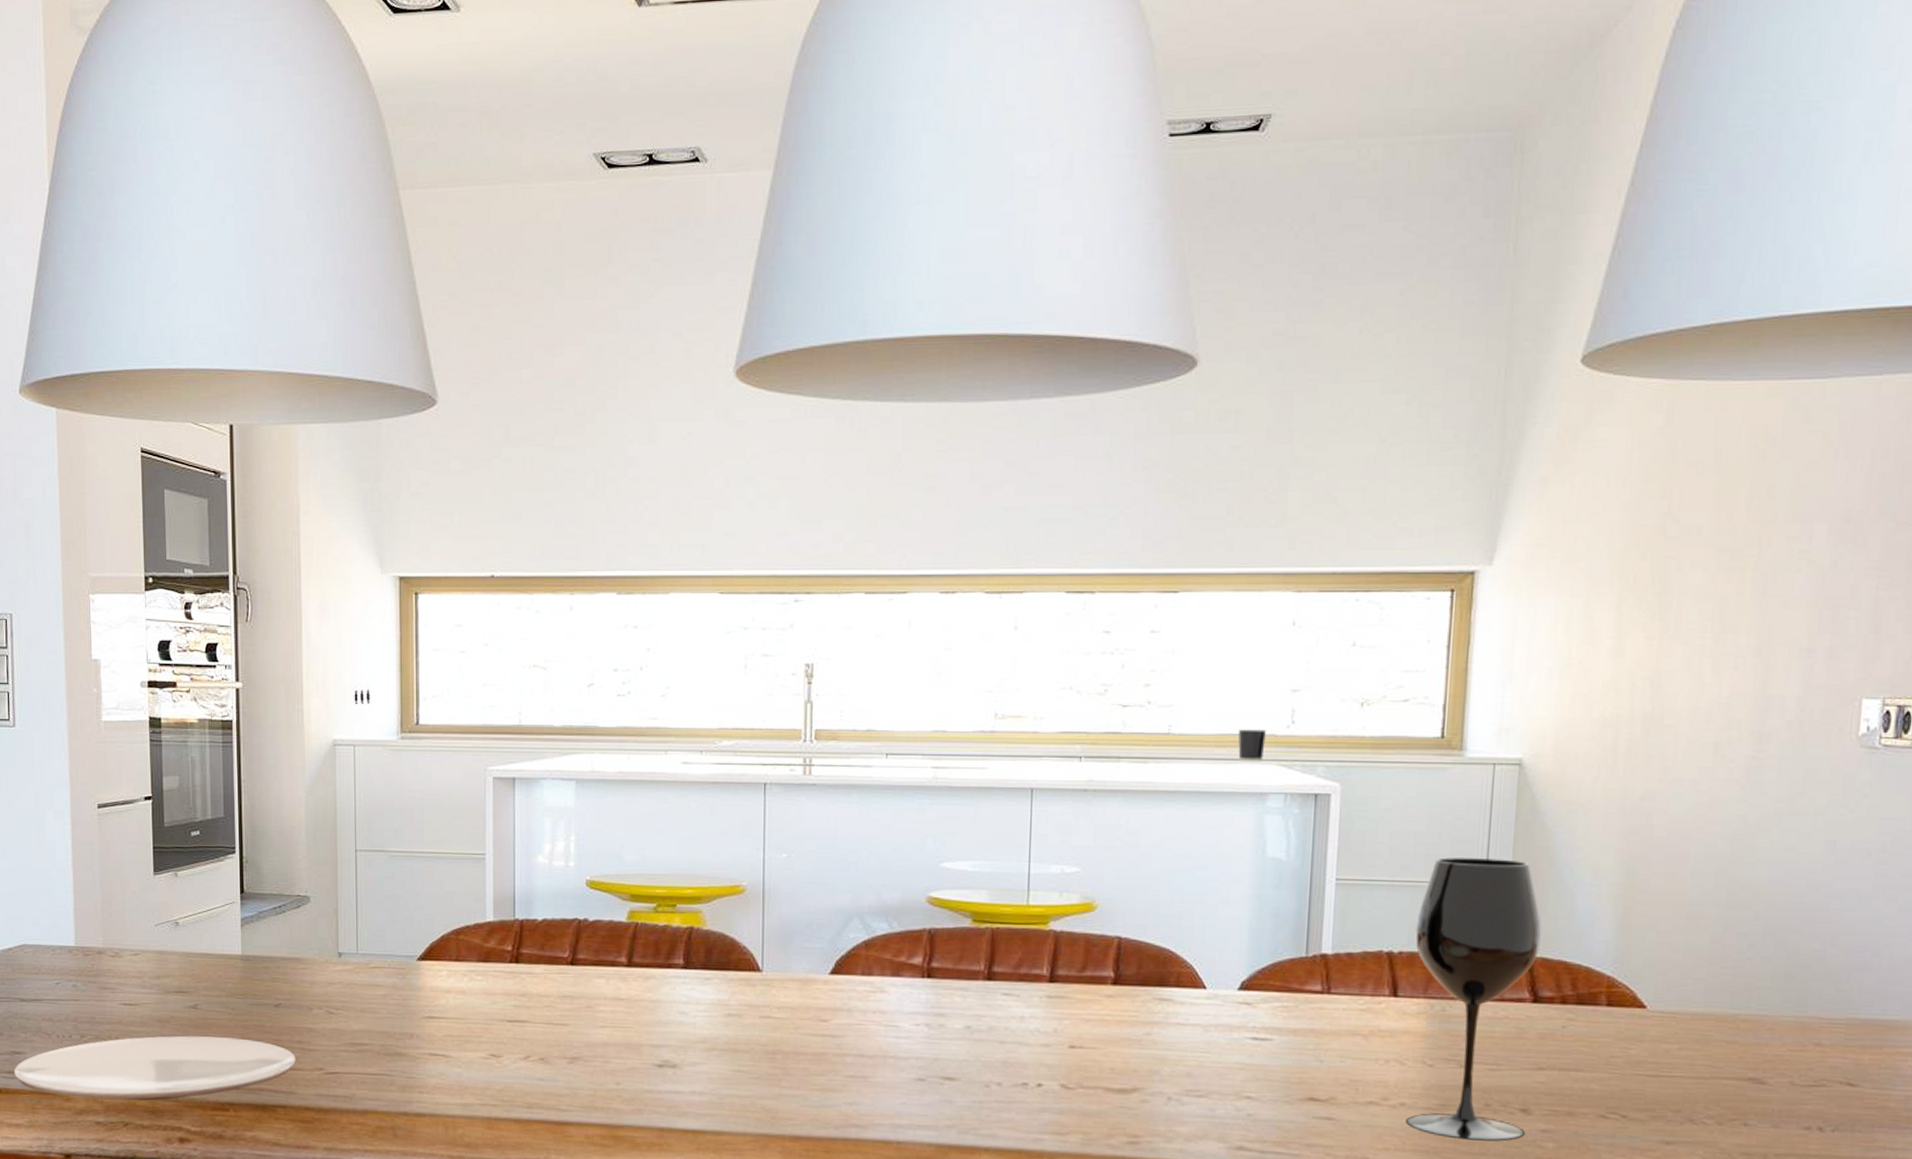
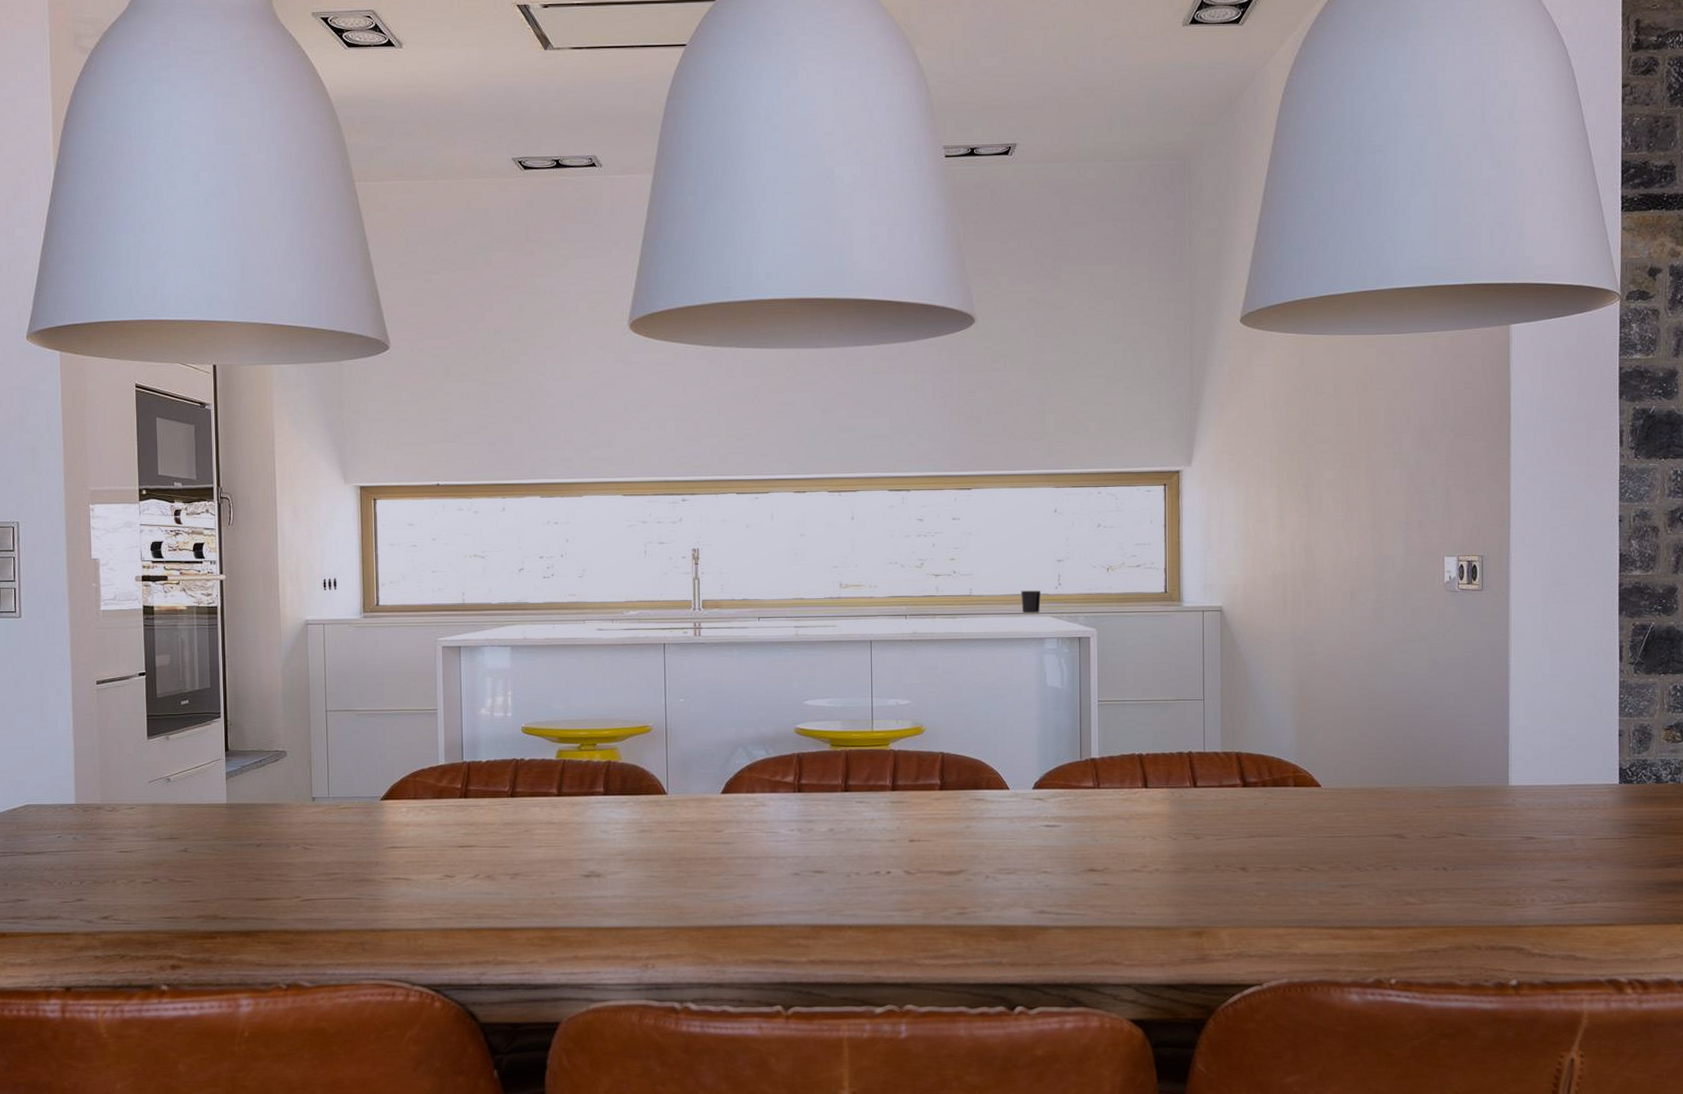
plate: present [14,1035,295,1101] -> none [18,875,275,936]
wineglass: present [1406,857,1542,1142] -> none [1157,681,1245,894]

